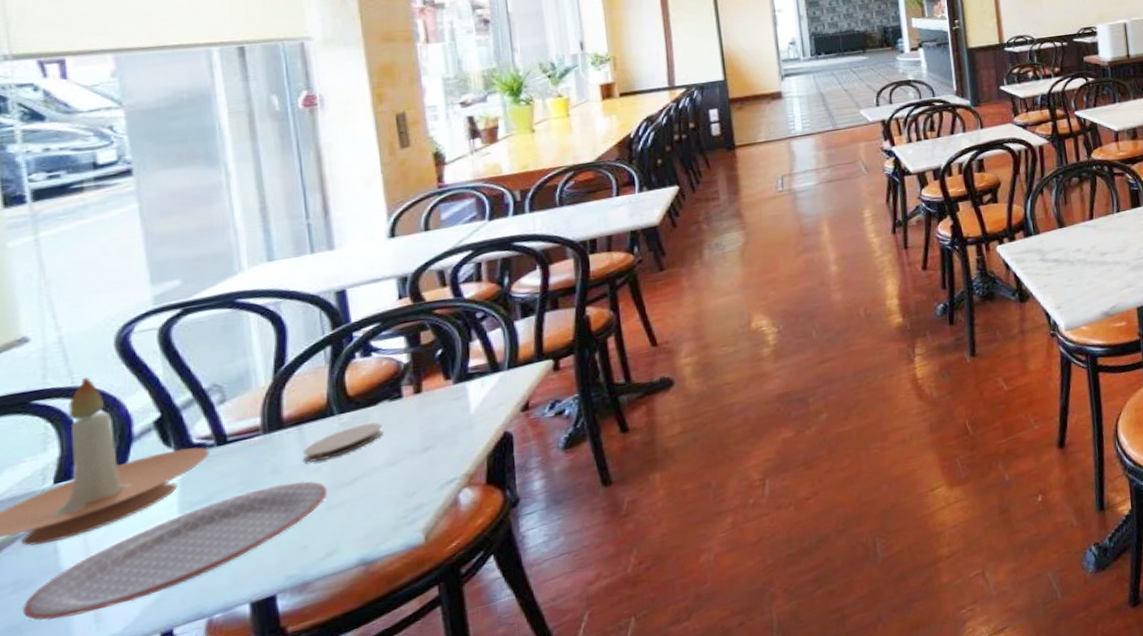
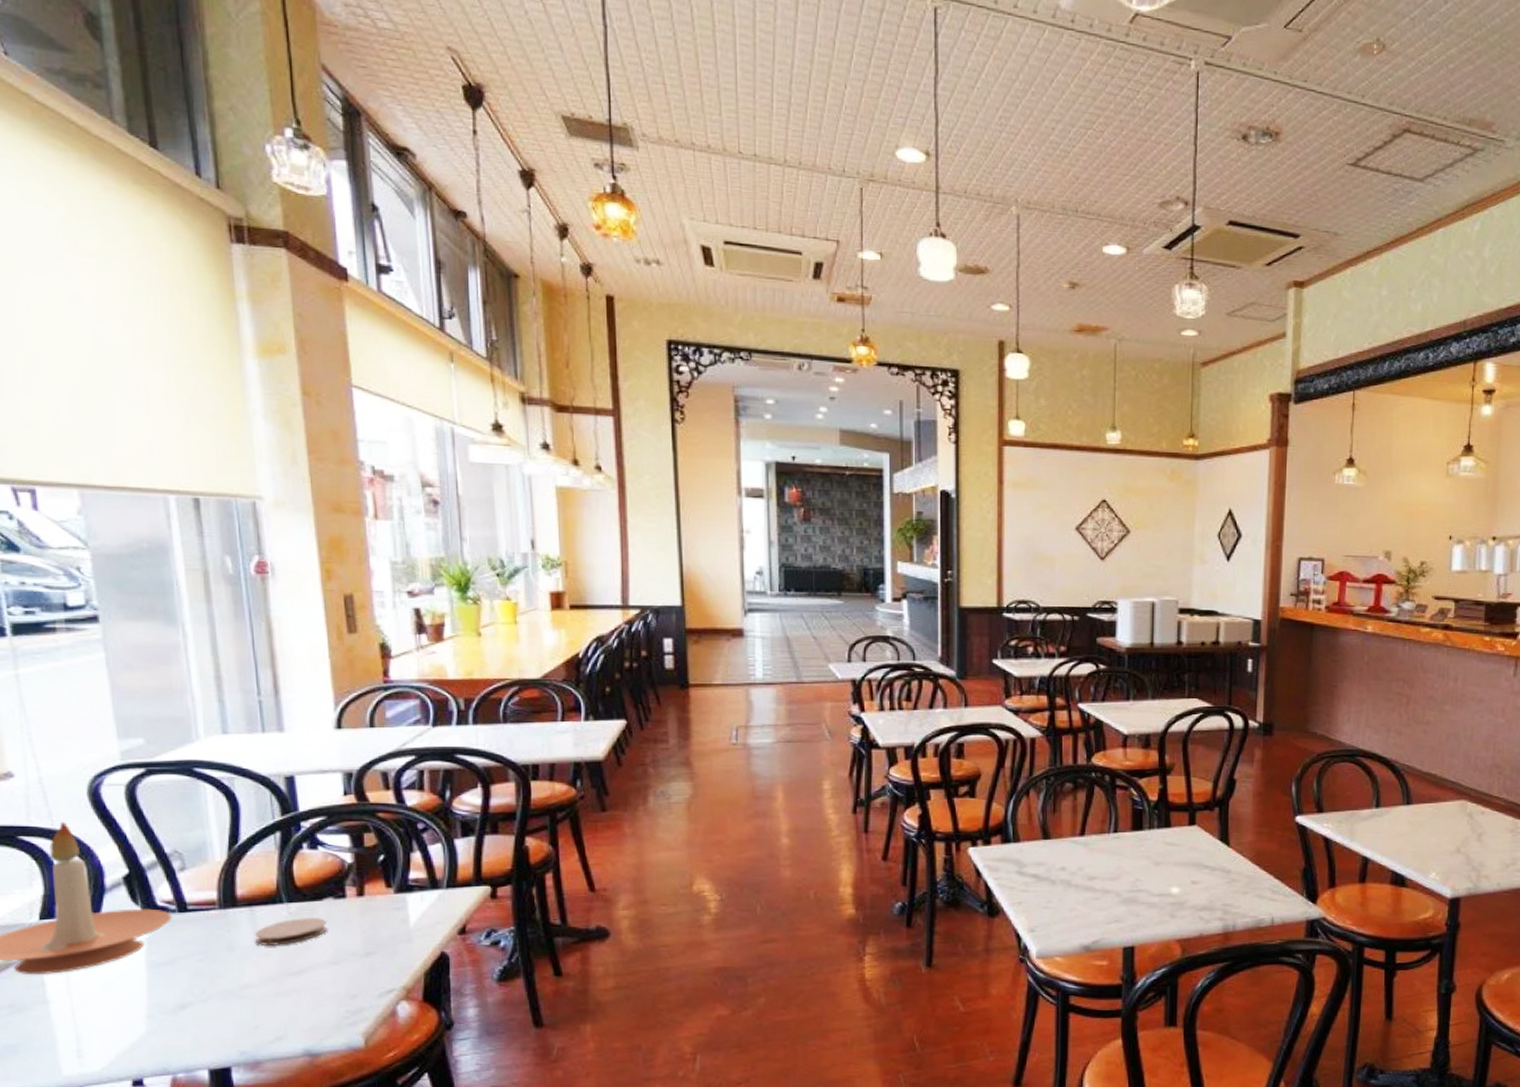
plate: present [23,481,328,620] -> none [18,962,277,1047]

